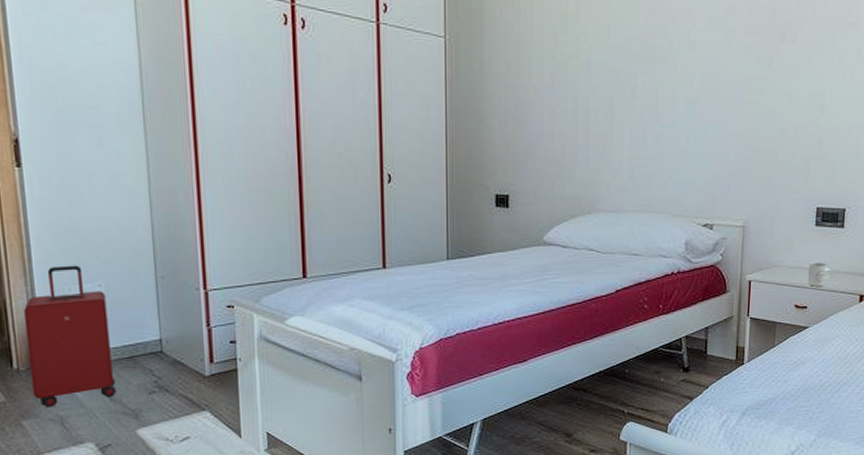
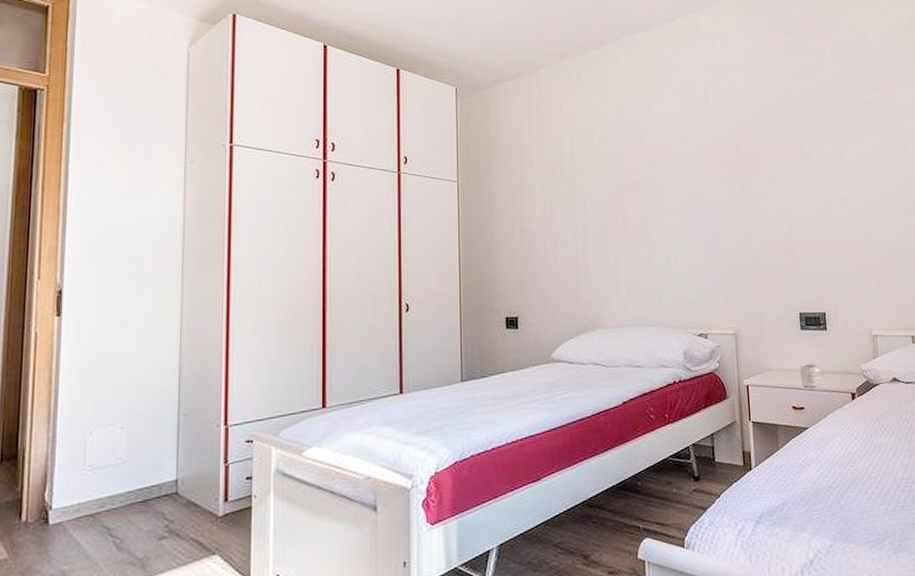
suitcase: present [23,265,116,407] -> none [38,408,126,562]

